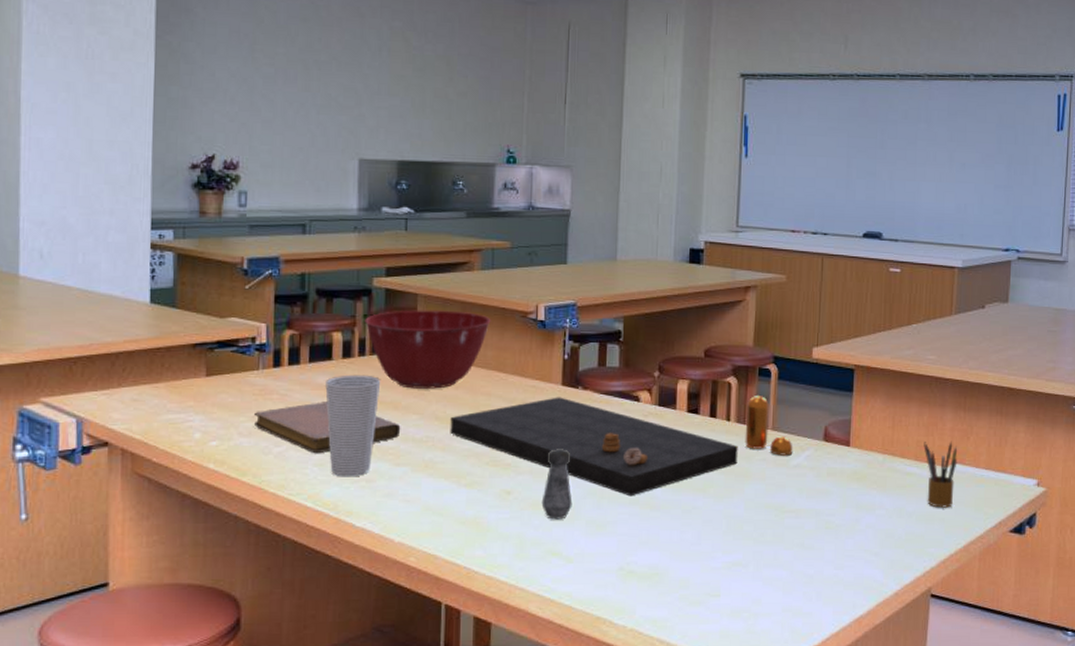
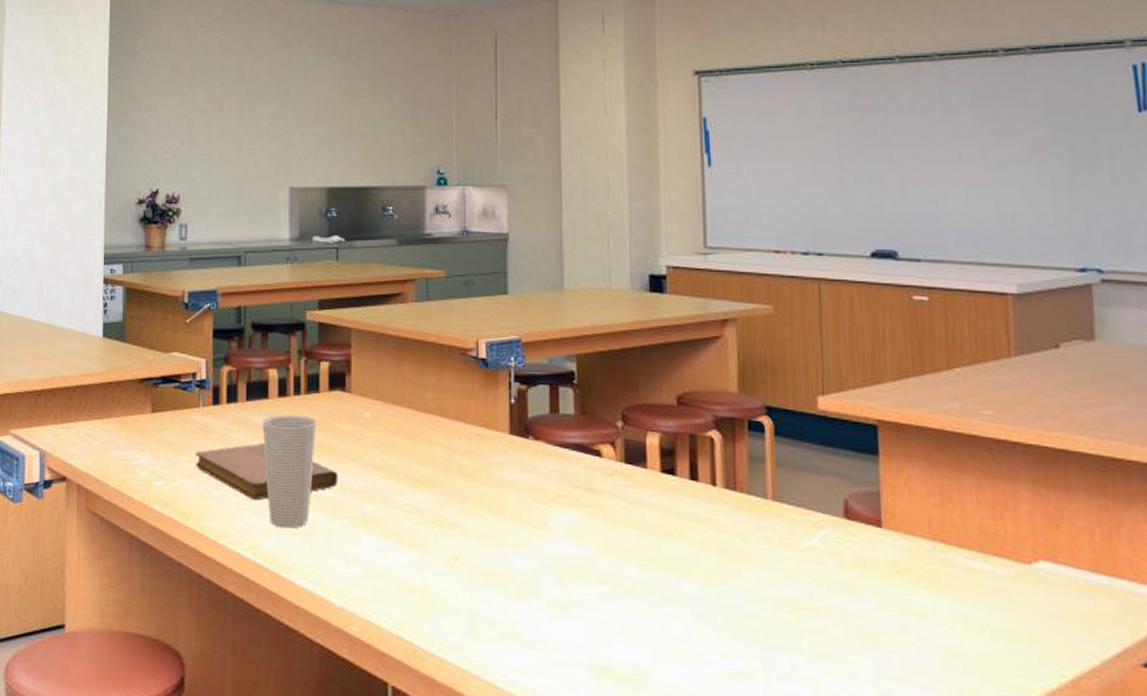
mixing bowl: present [365,310,491,389] -> none [299,345,428,434]
cutting board: present [450,397,738,497] -> none [389,447,731,574]
salt shaker: present [541,449,573,520] -> none [494,509,530,595]
pepper shaker: present [745,394,793,456] -> none [736,454,804,535]
pencil box: present [924,441,958,508] -> none [990,527,1046,623]

